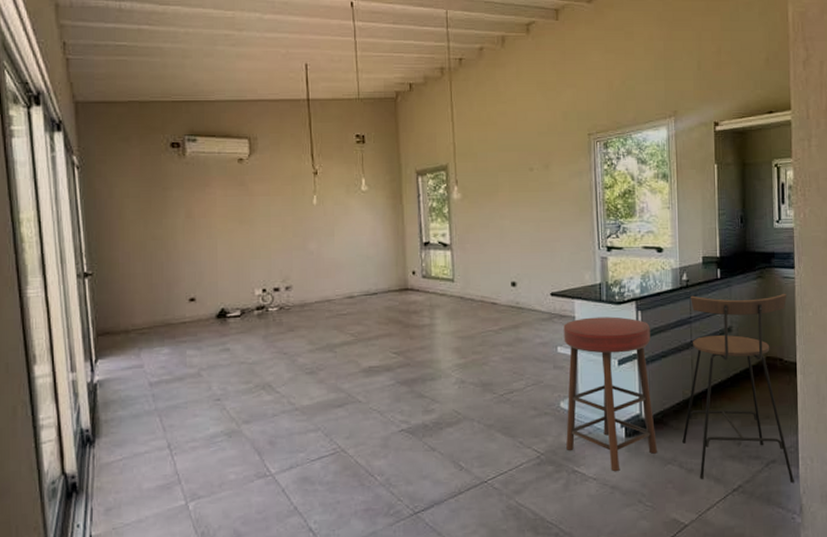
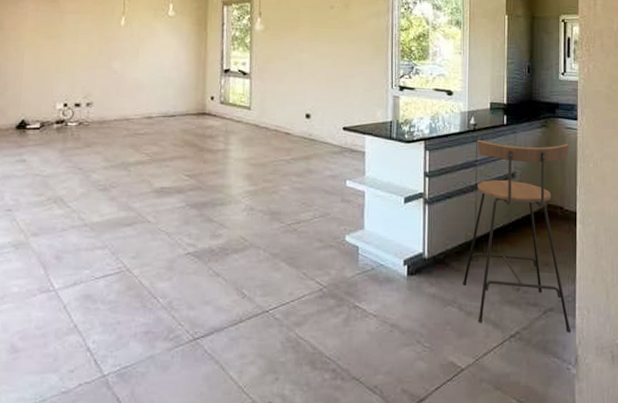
bar stool: present [563,317,658,472] -> none [349,153,439,310]

